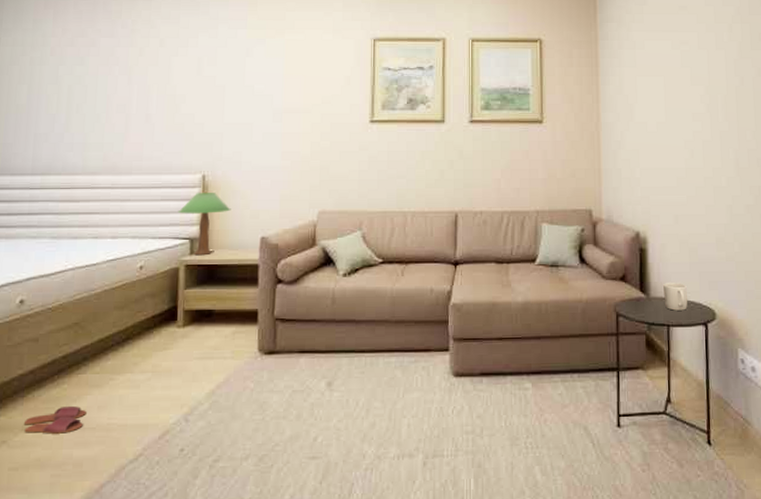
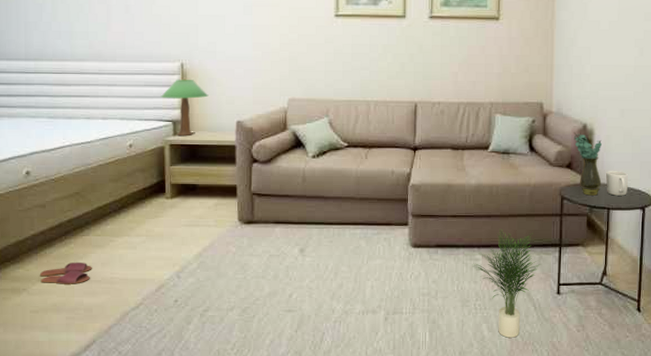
potted plant: none [521,353,598,482] -> present [472,230,541,338]
vase: none [626,241,659,311] -> present [573,132,602,196]

